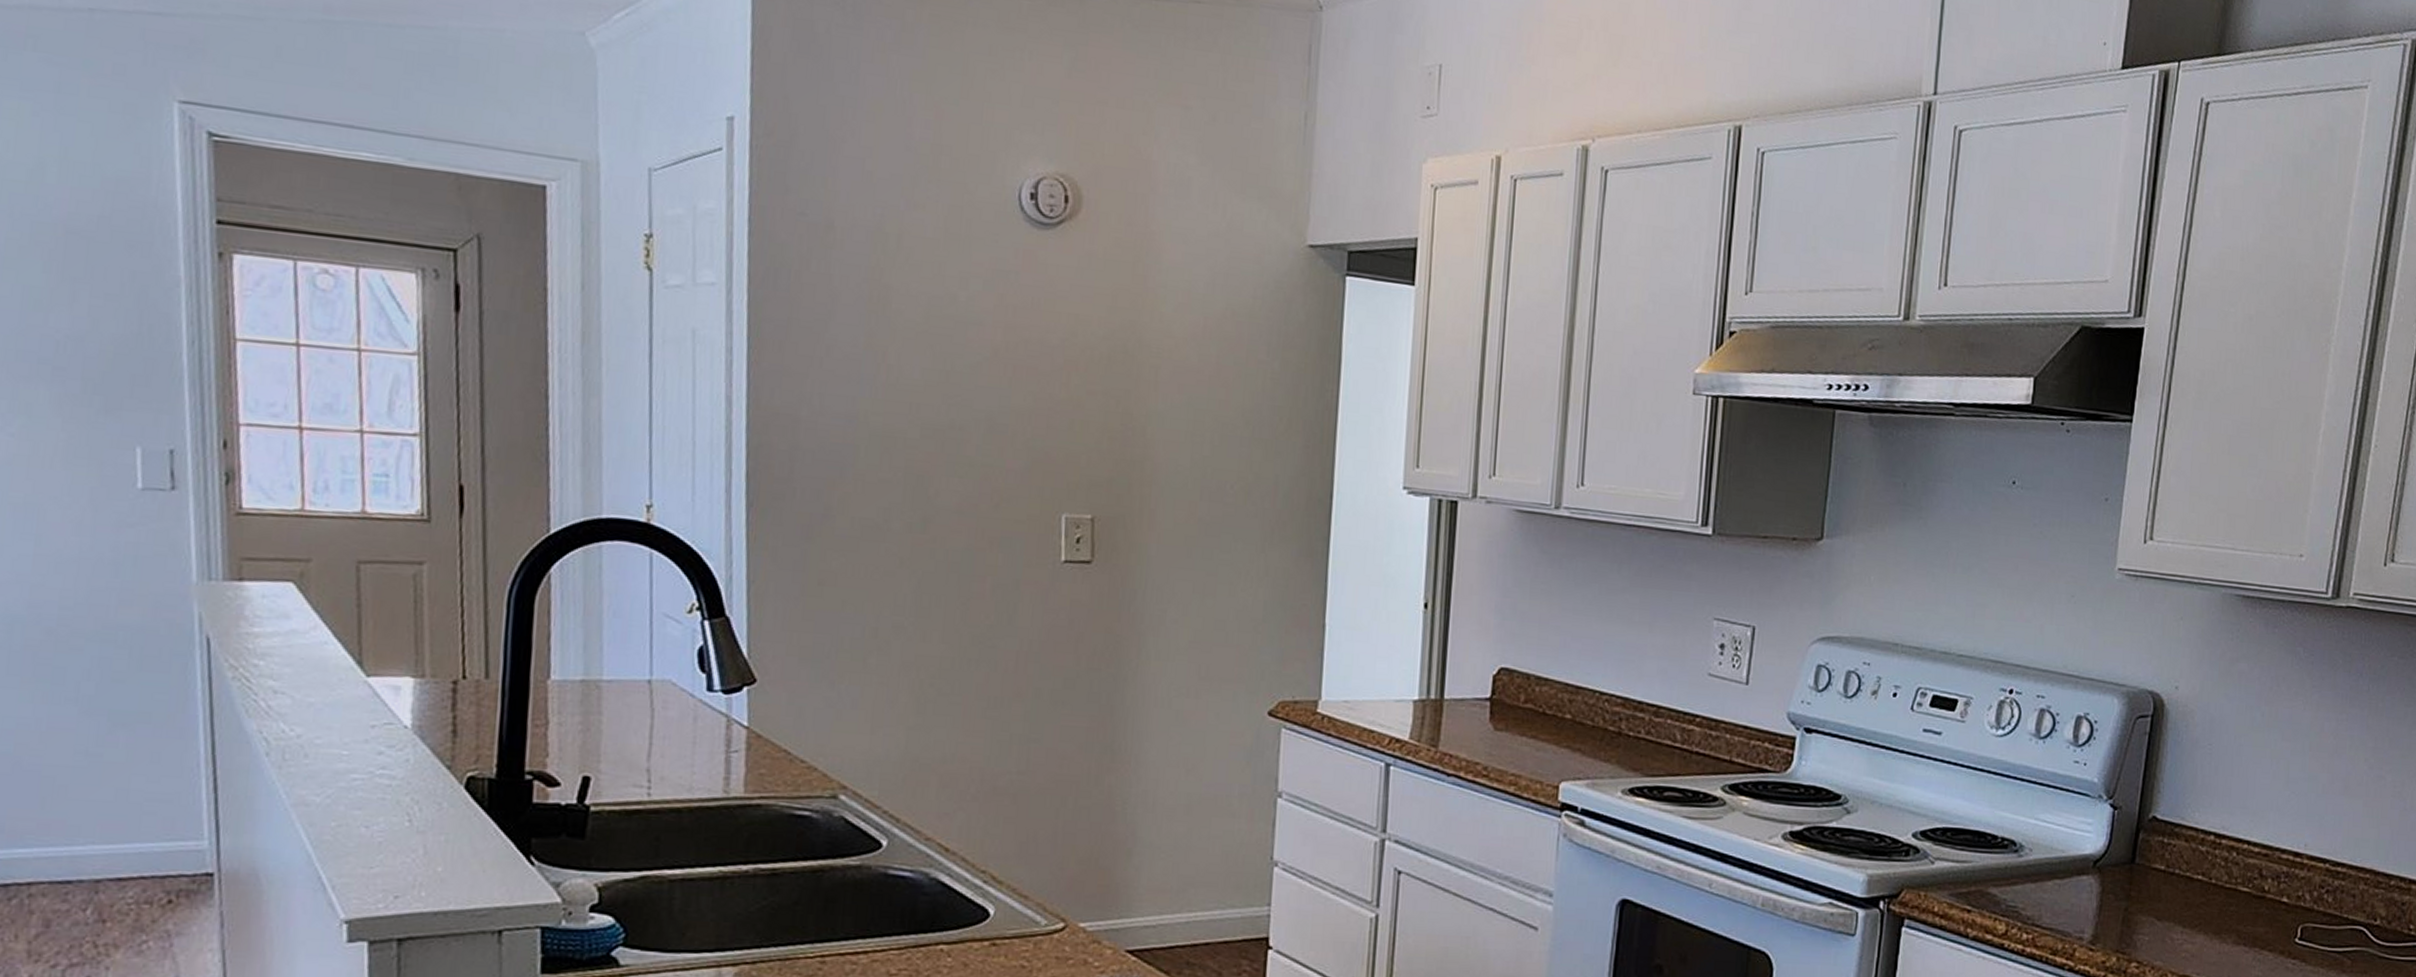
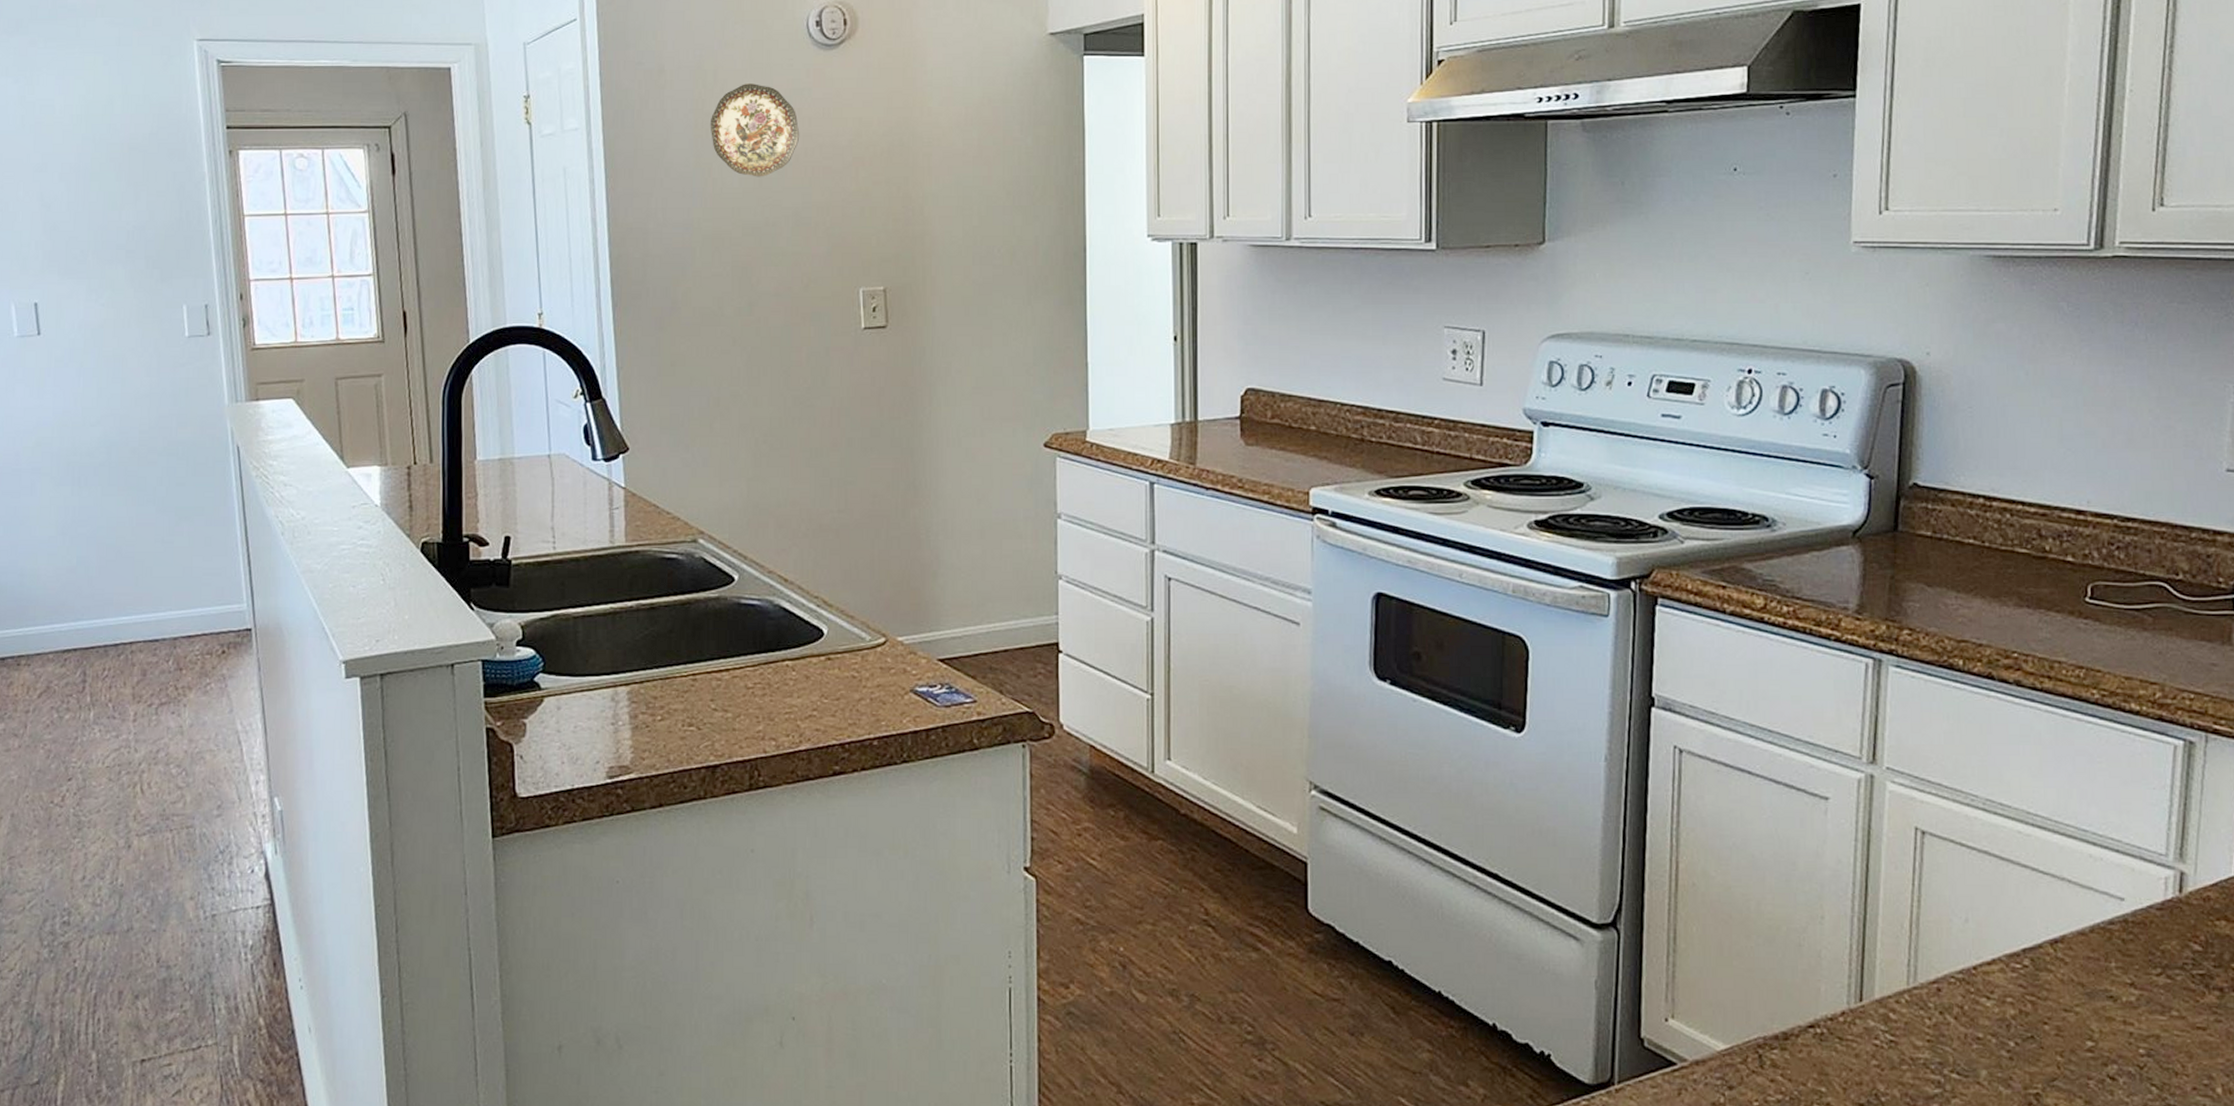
decorative plate: none [888,256,1001,370] -> present [710,84,800,177]

